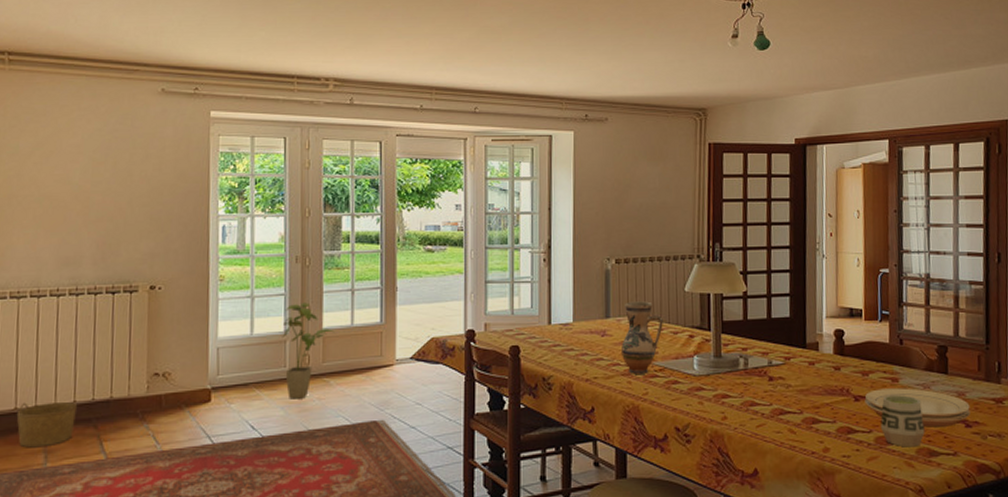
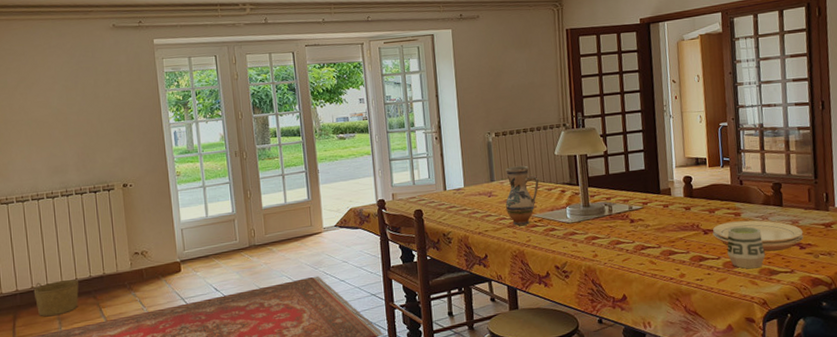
house plant: present [282,302,334,399] -> none [231,188,272,266]

